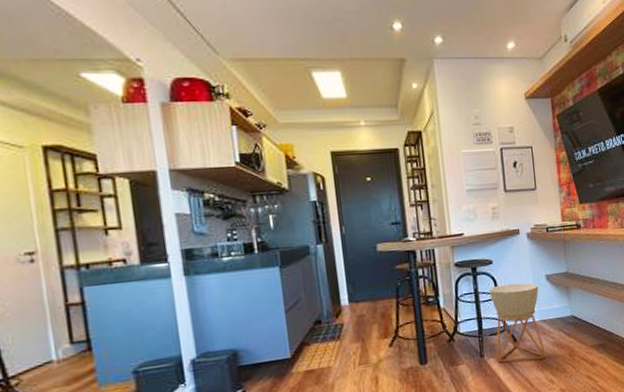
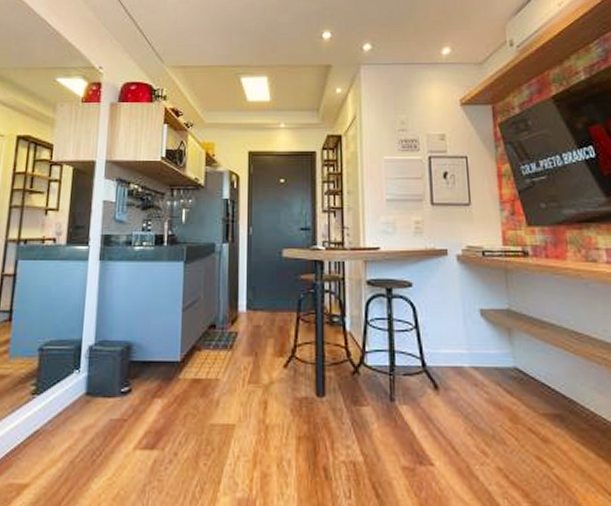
planter: present [489,283,547,363] -> none [406,313,478,419]

